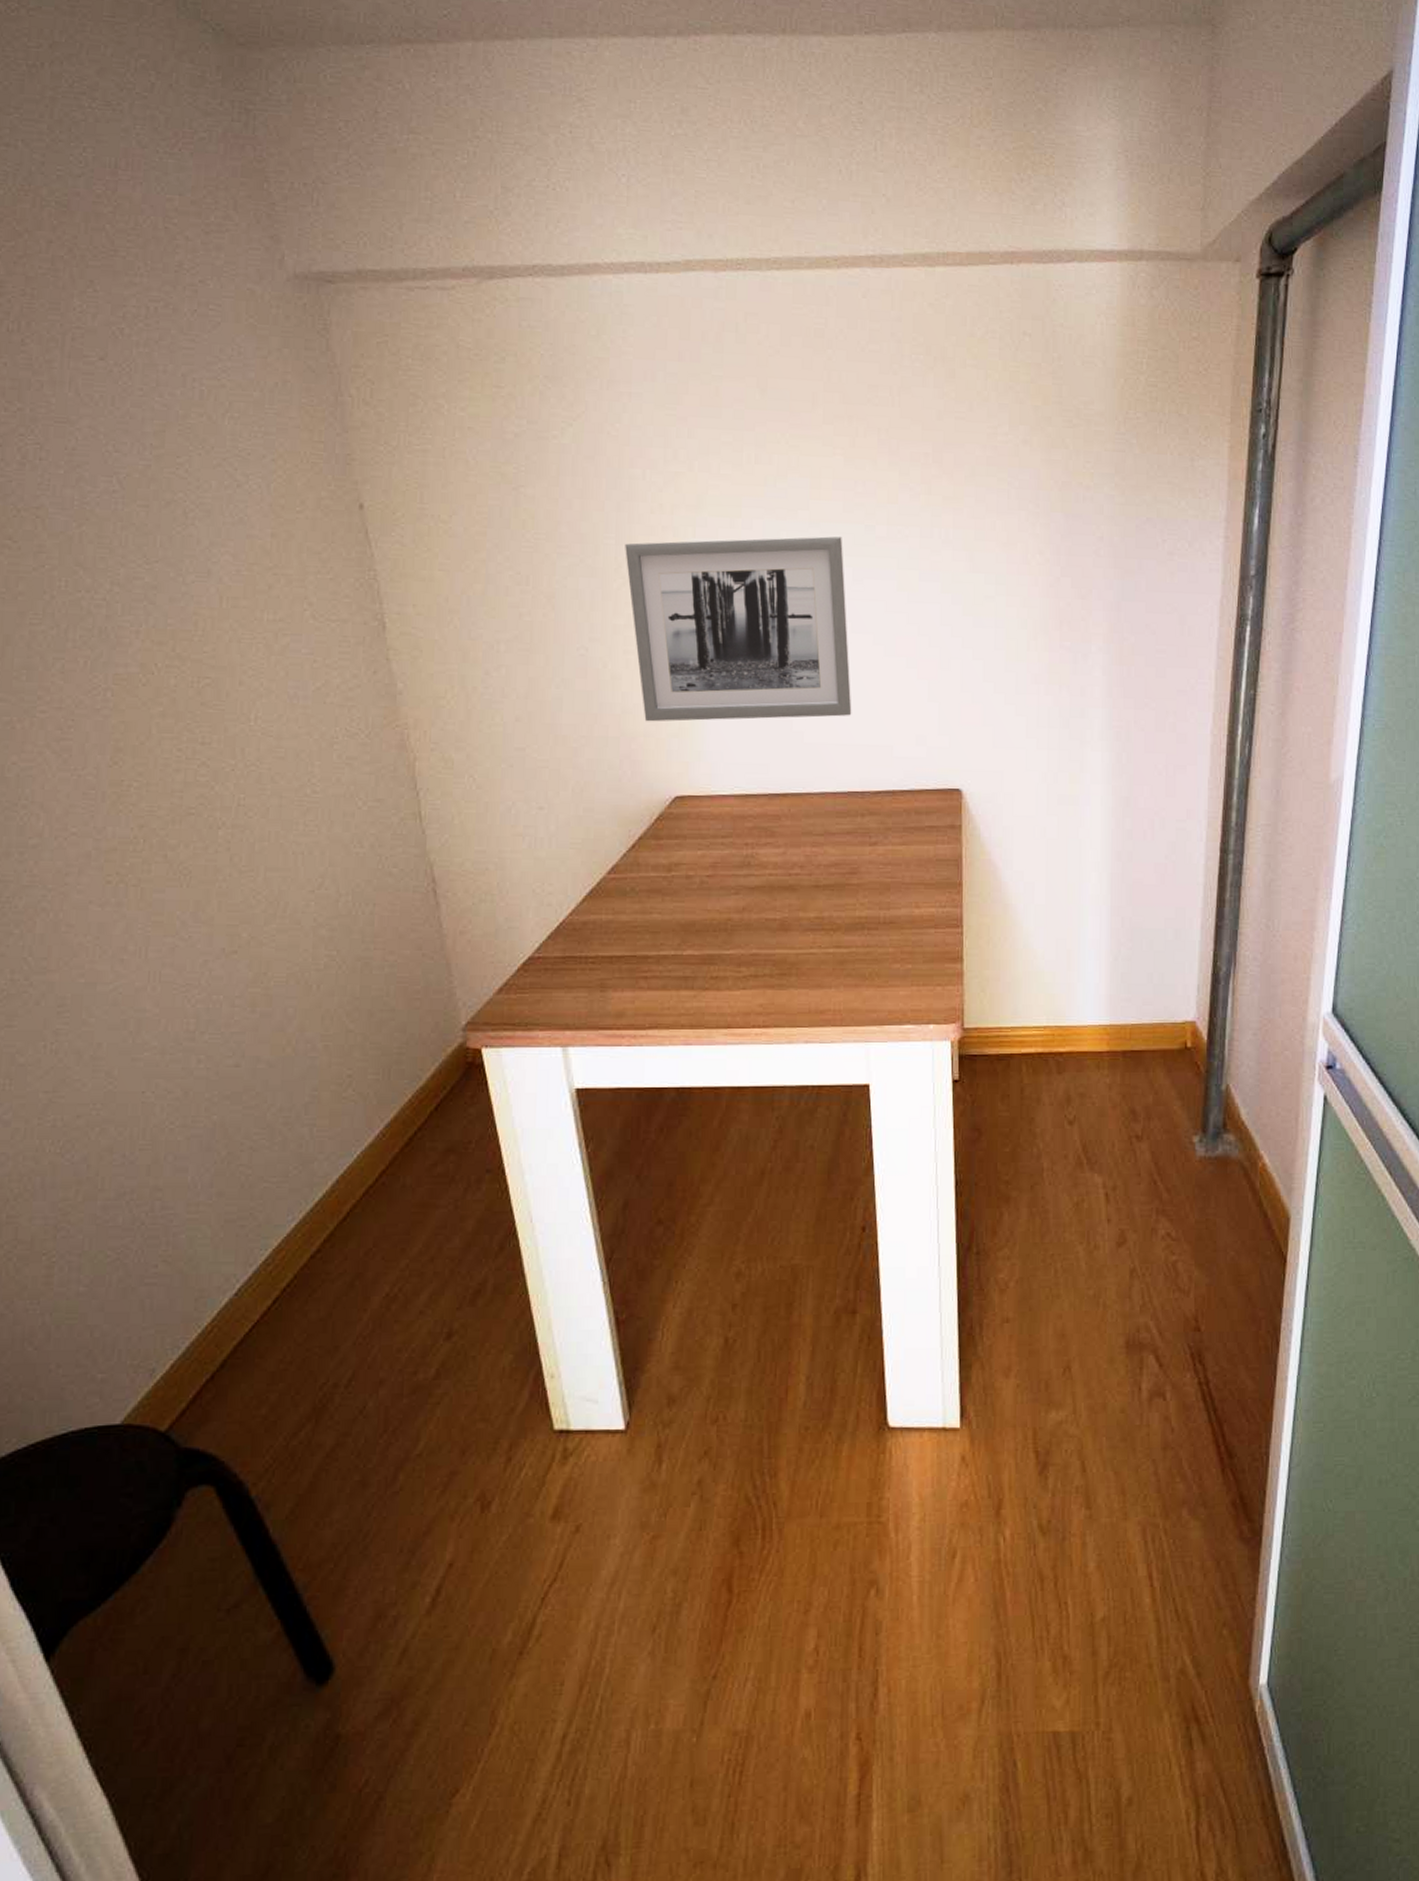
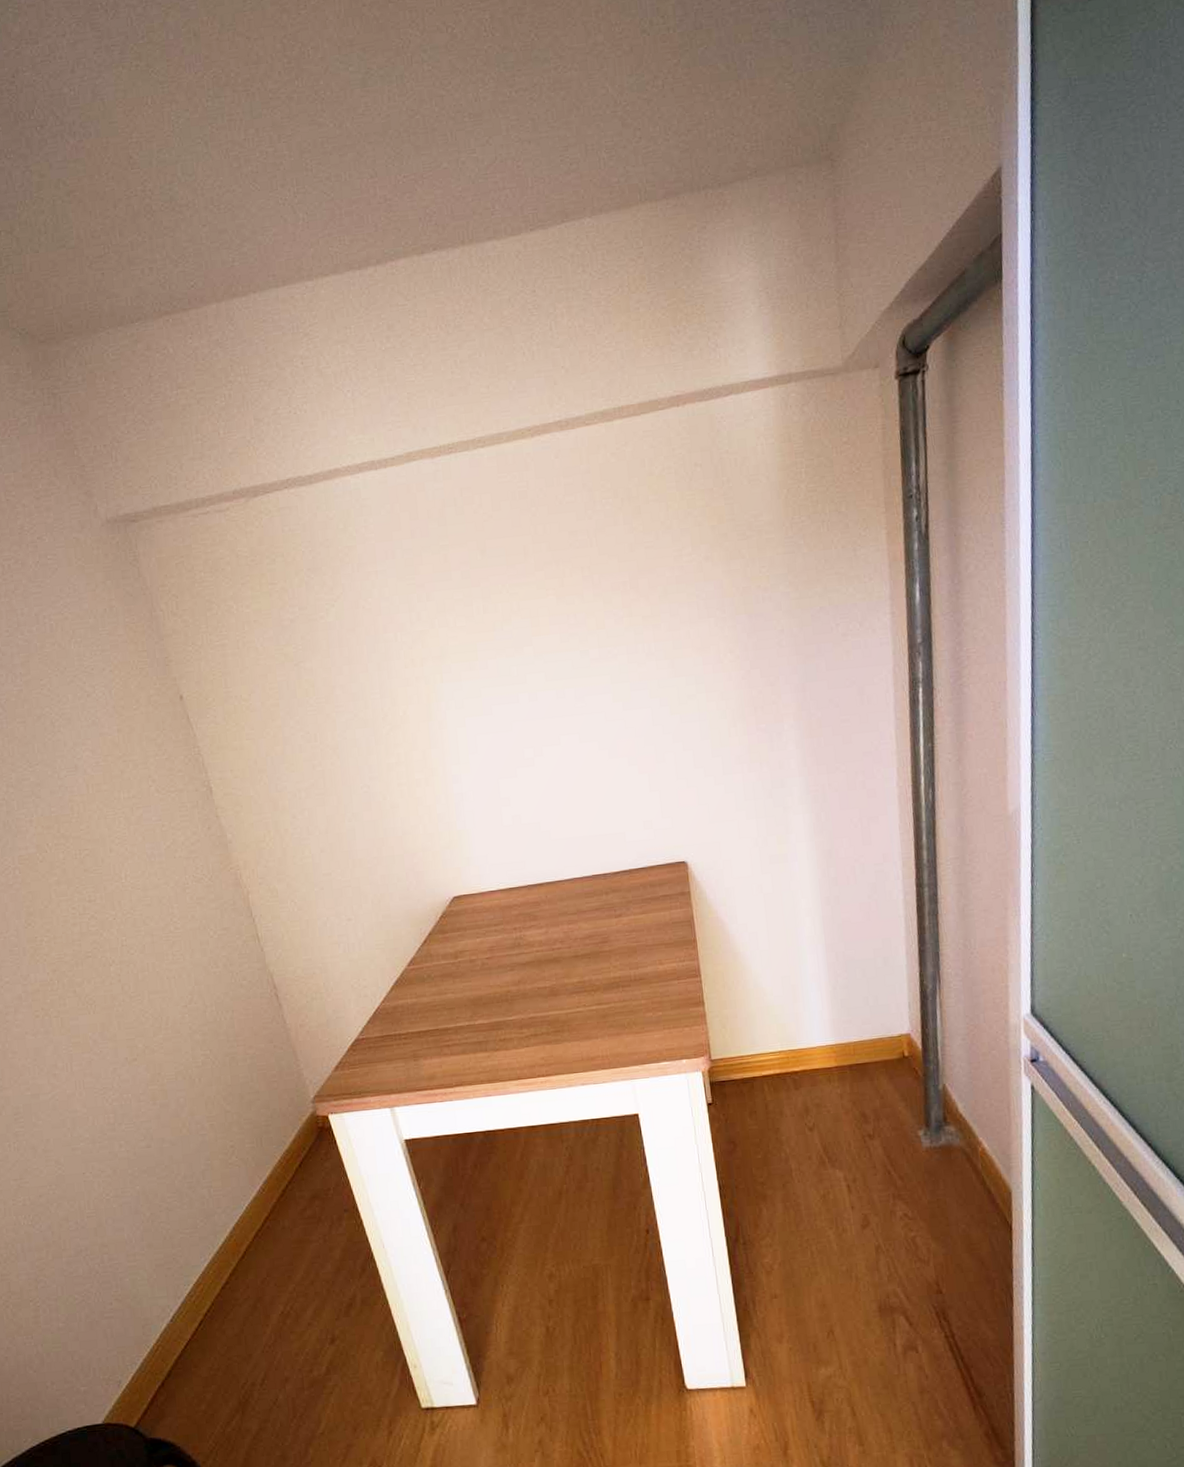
wall art: present [625,536,852,722] -> none [388,664,588,839]

